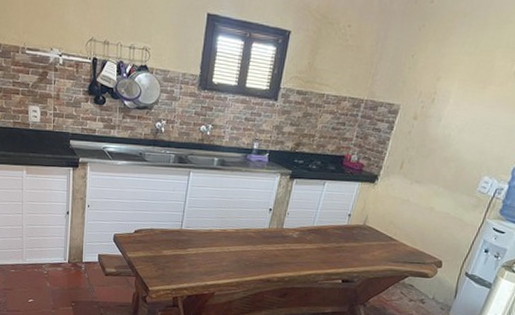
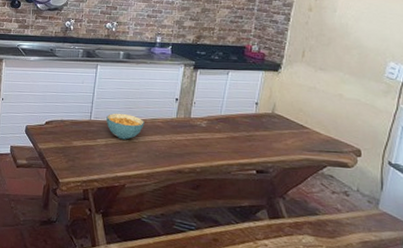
cereal bowl: none [197,222,236,249] -> present [106,113,144,140]

